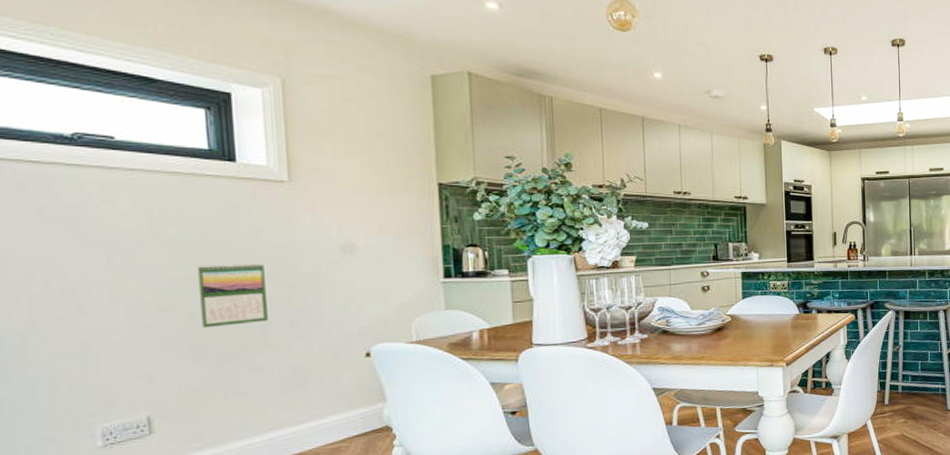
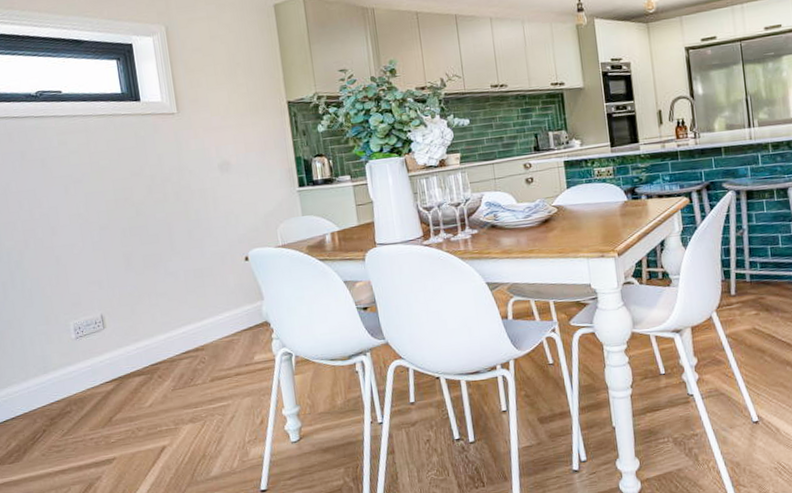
calendar: present [197,263,268,329] -> none [122,184,173,242]

